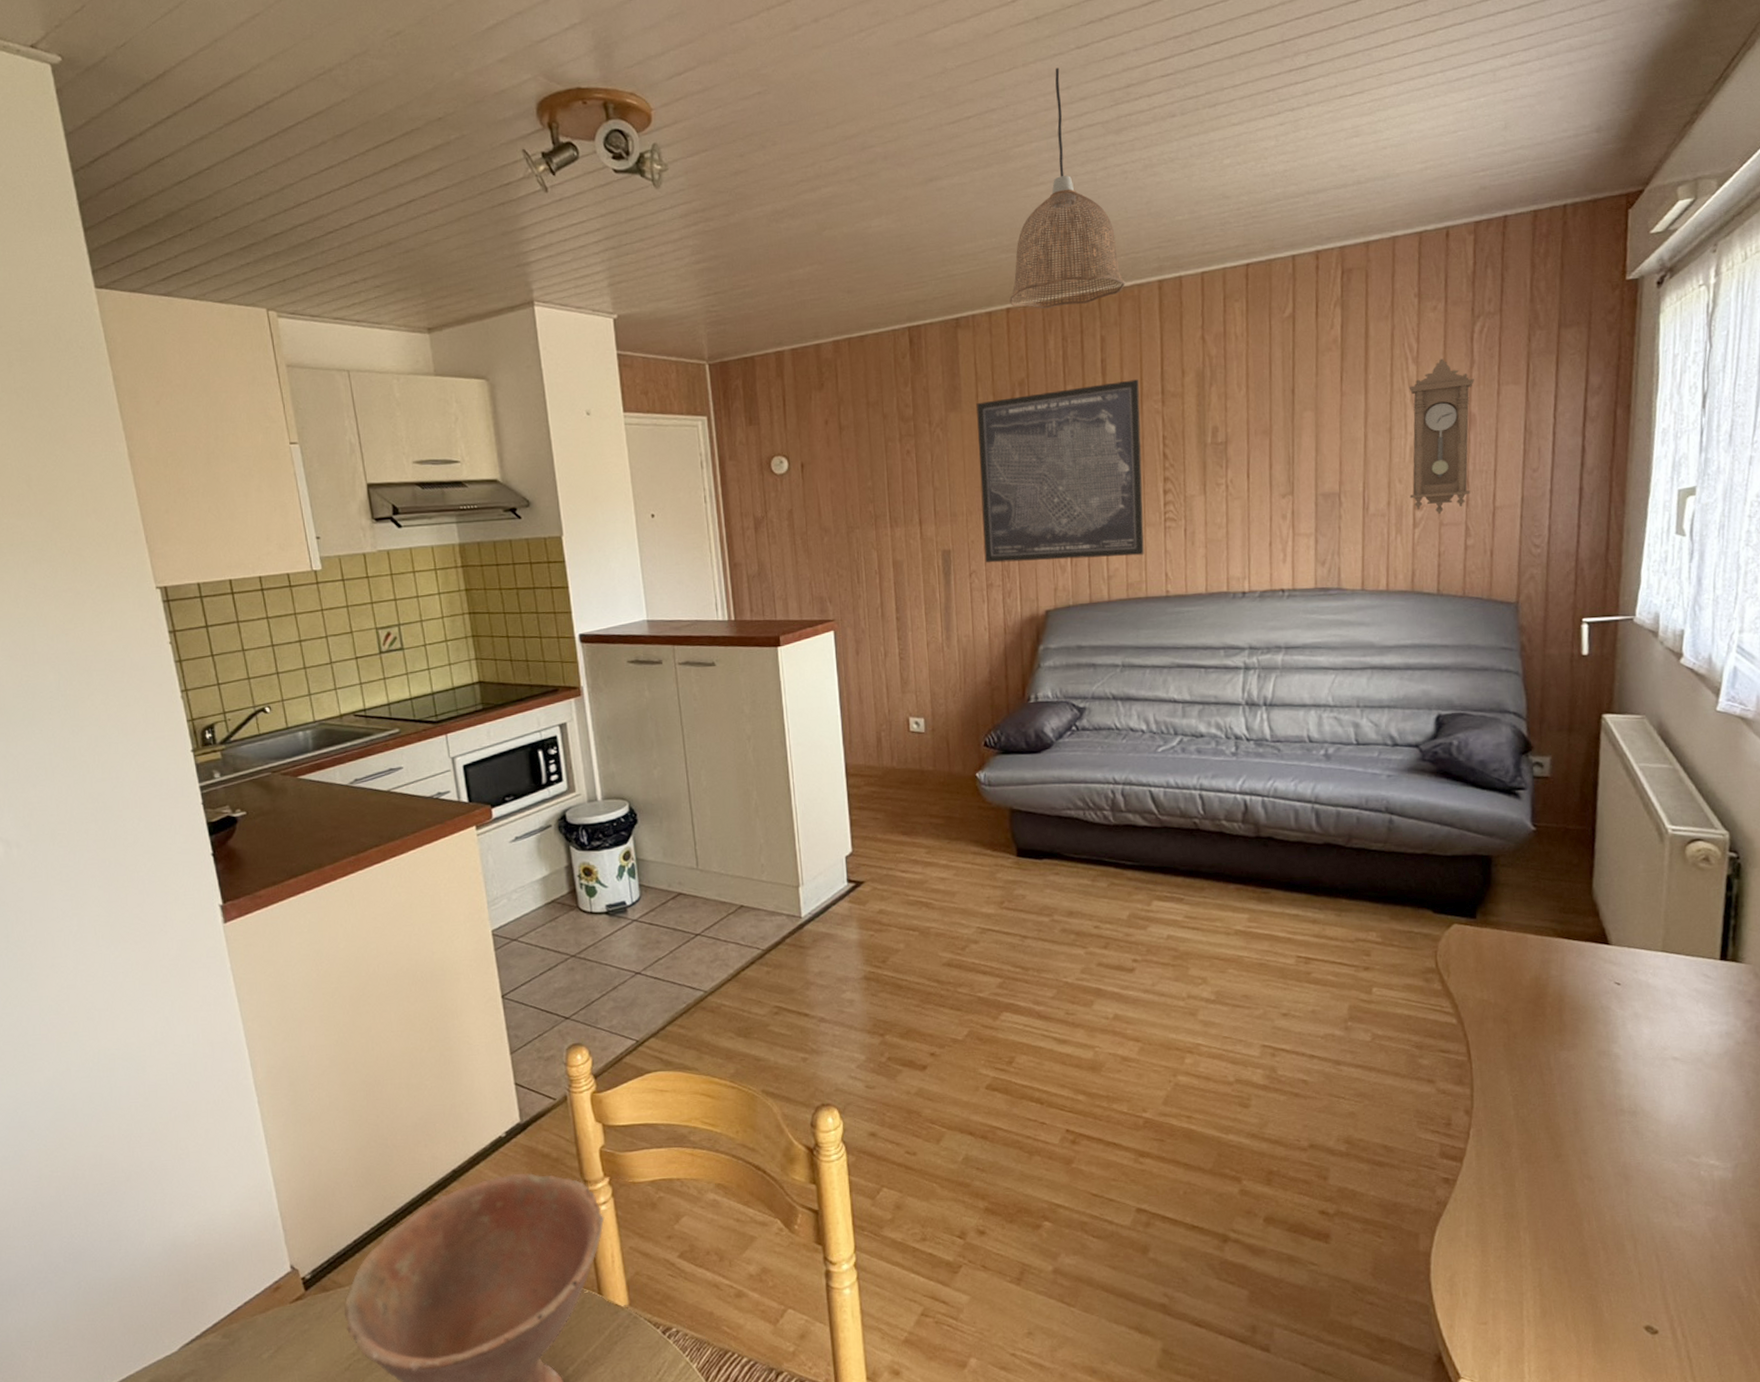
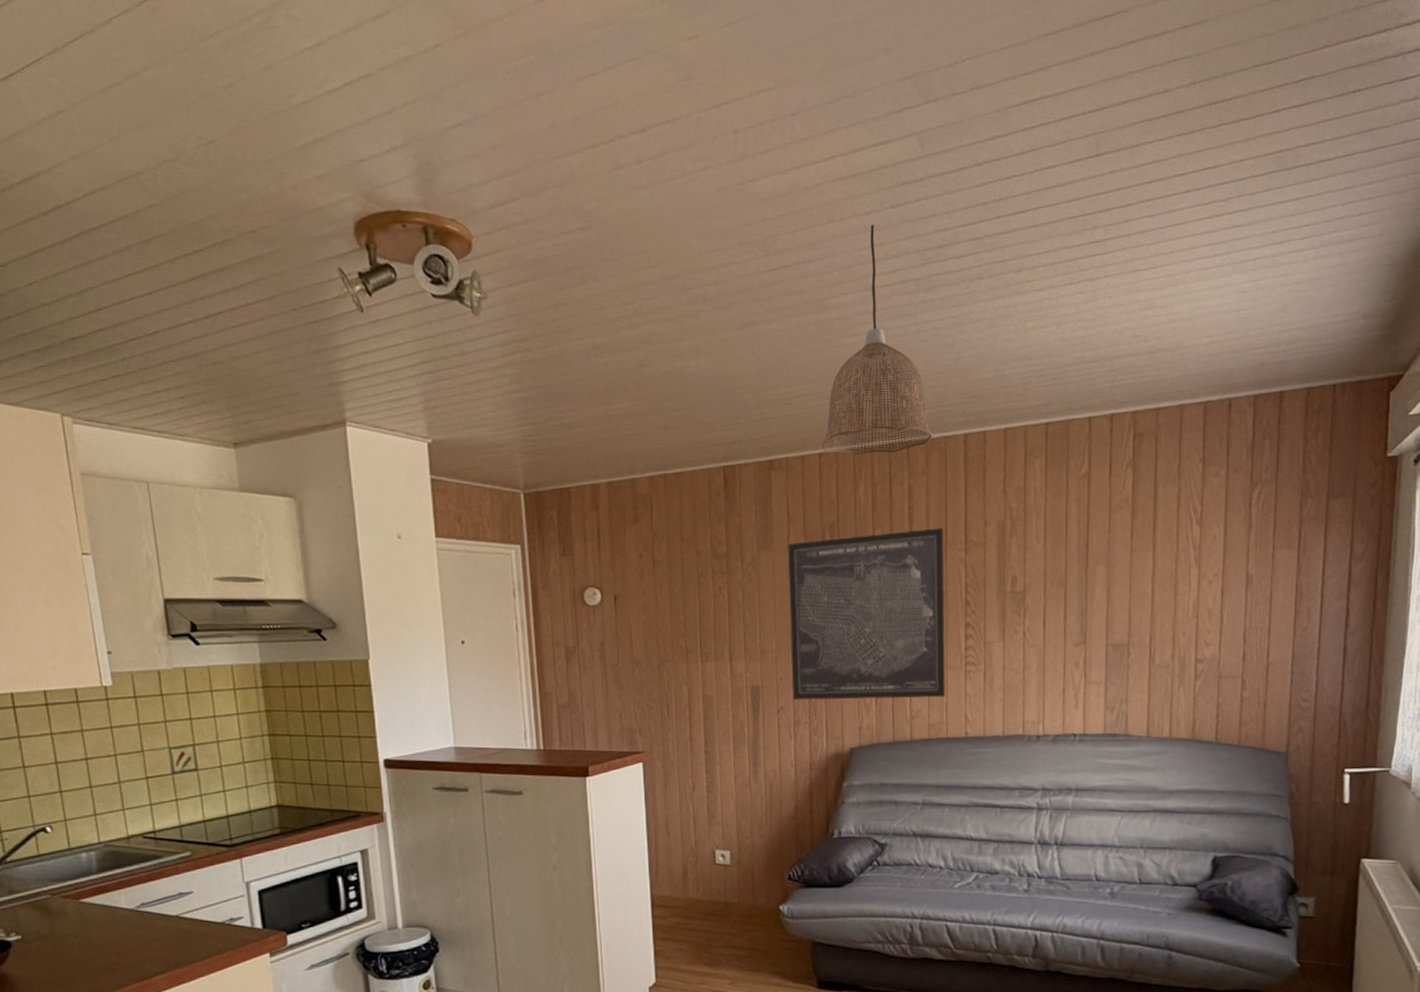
pendulum clock: present [1409,358,1474,514] -> none [1192,521,1252,667]

